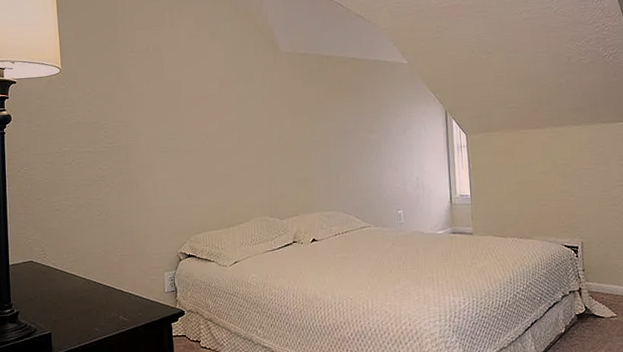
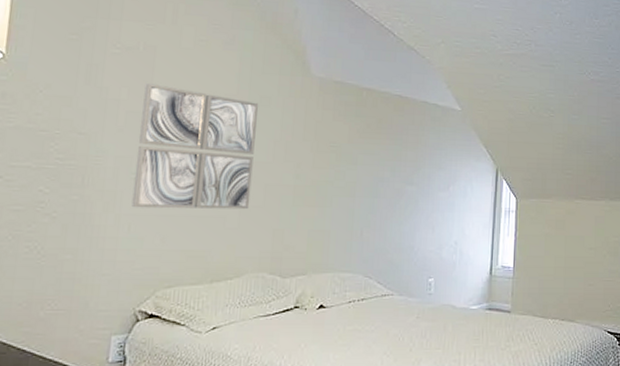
wall art: none [158,76,248,175] -> present [131,83,259,210]

